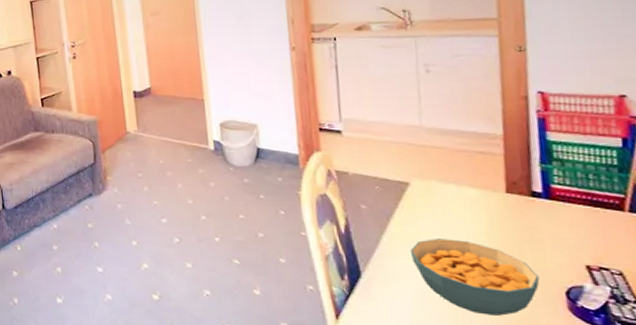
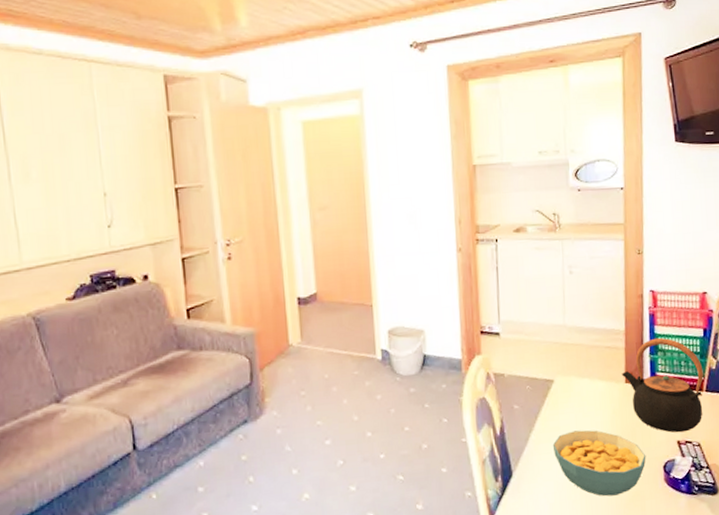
teapot: none [500,145,626,257] -> present [621,337,704,433]

